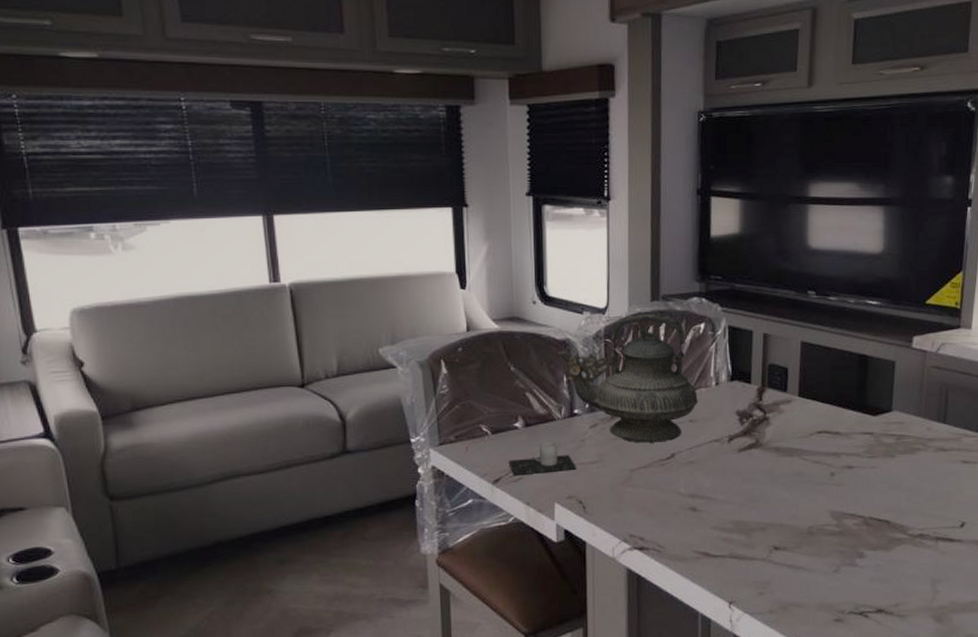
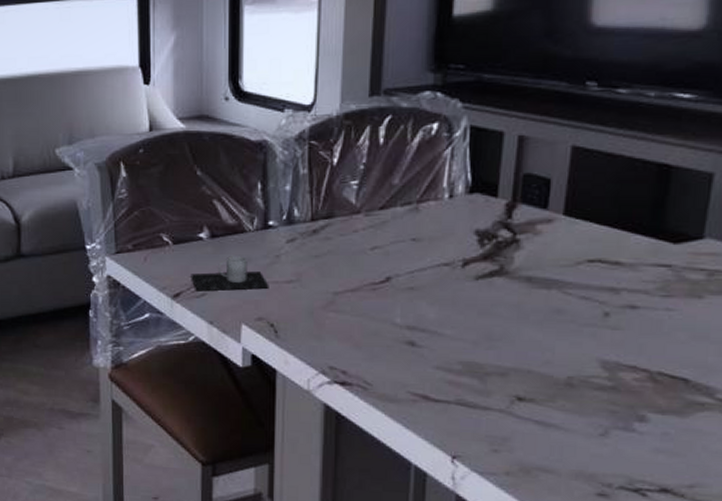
teapot: present [557,311,699,443] -> none [251,108,426,263]

